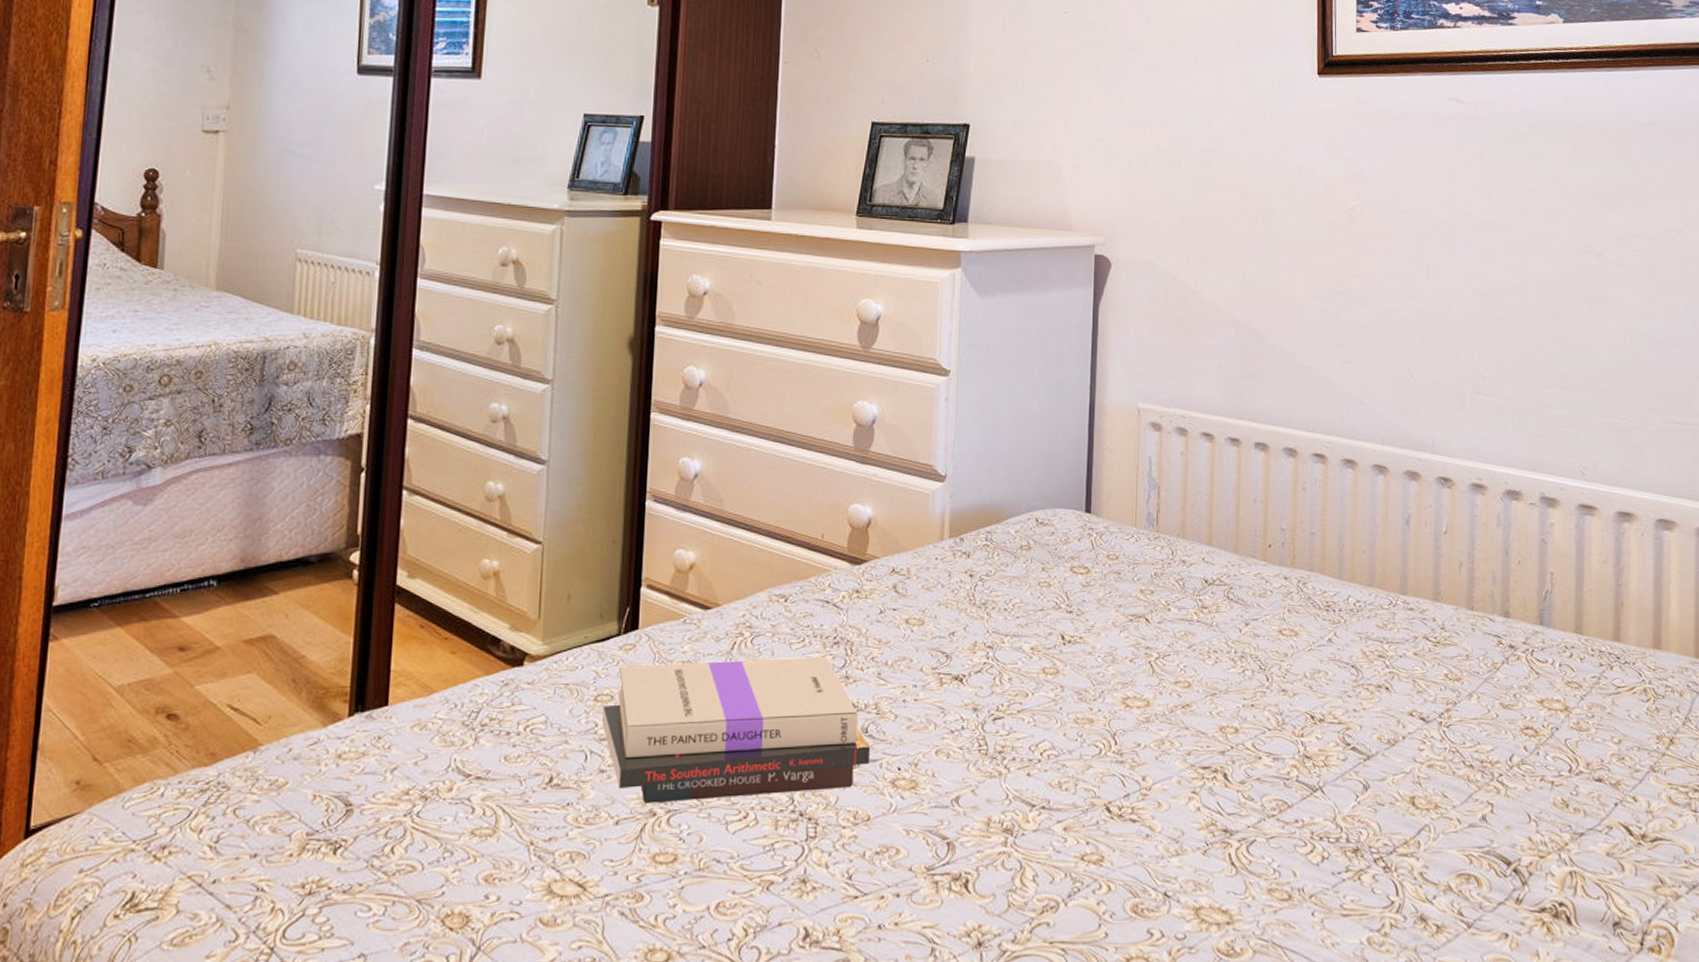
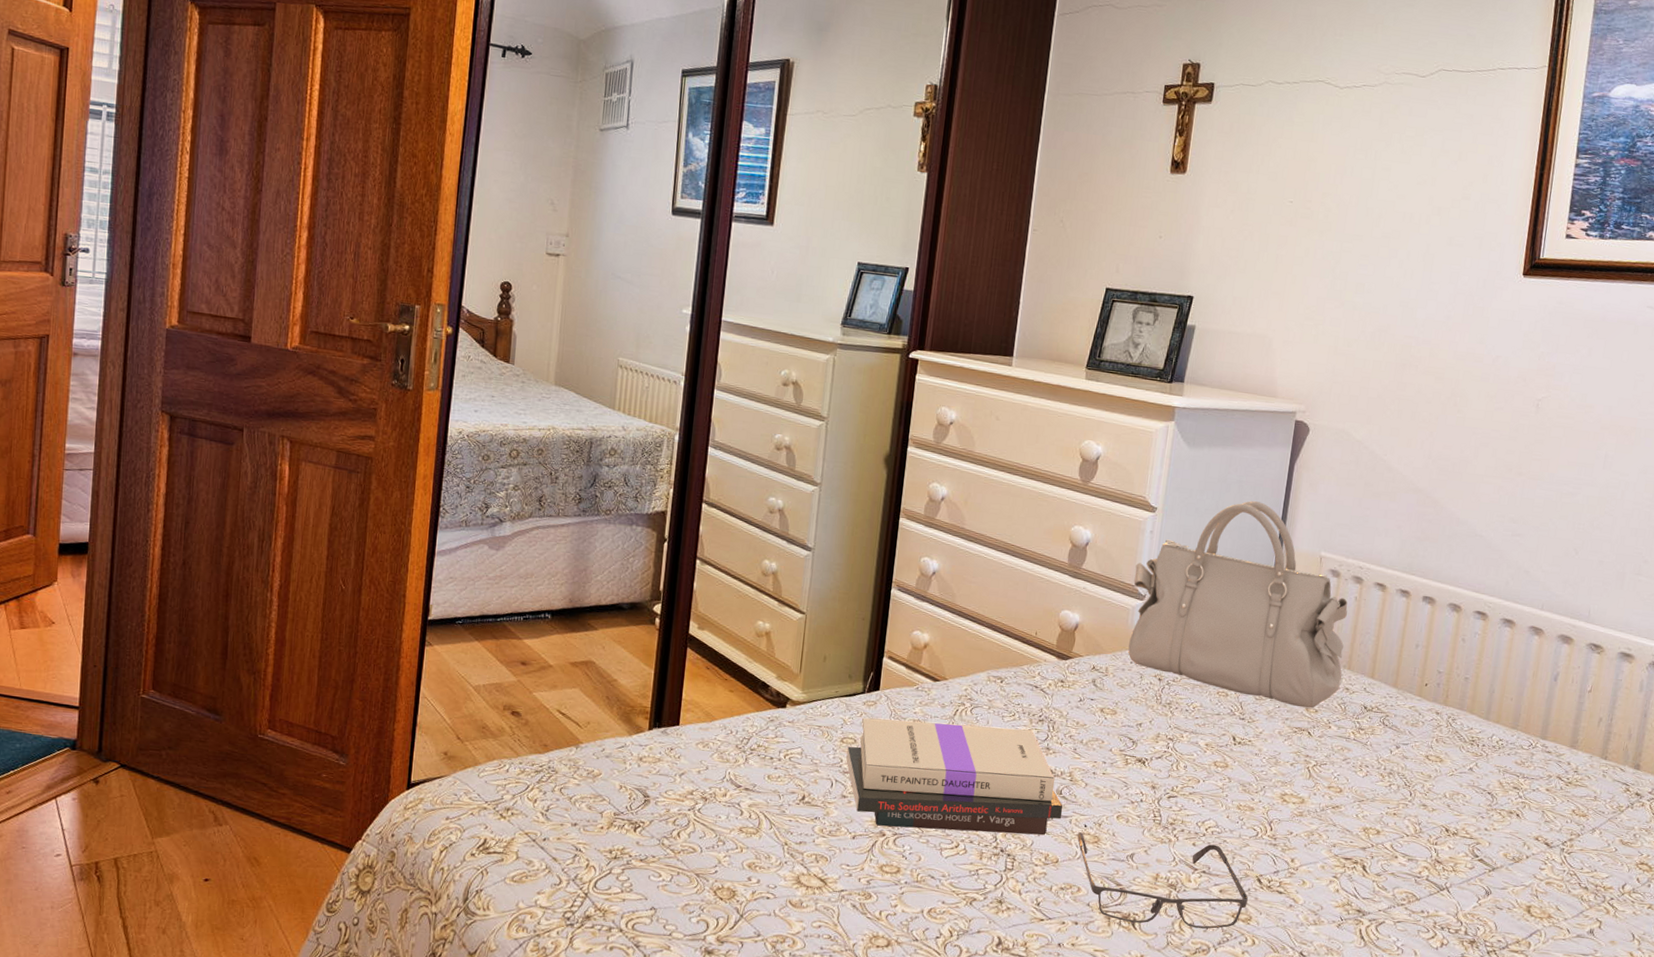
spectacles: none [891,771,1097,885] -> present [1077,832,1248,929]
shoulder bag: none [931,352,1176,590] -> present [1128,501,1348,709]

